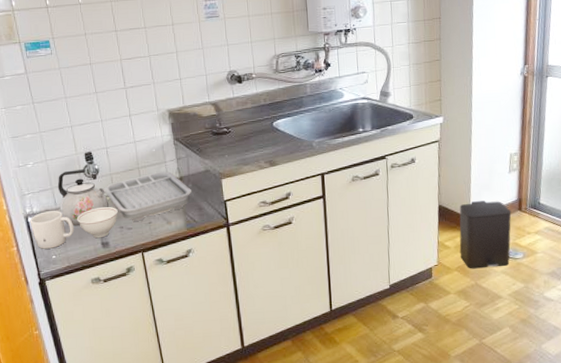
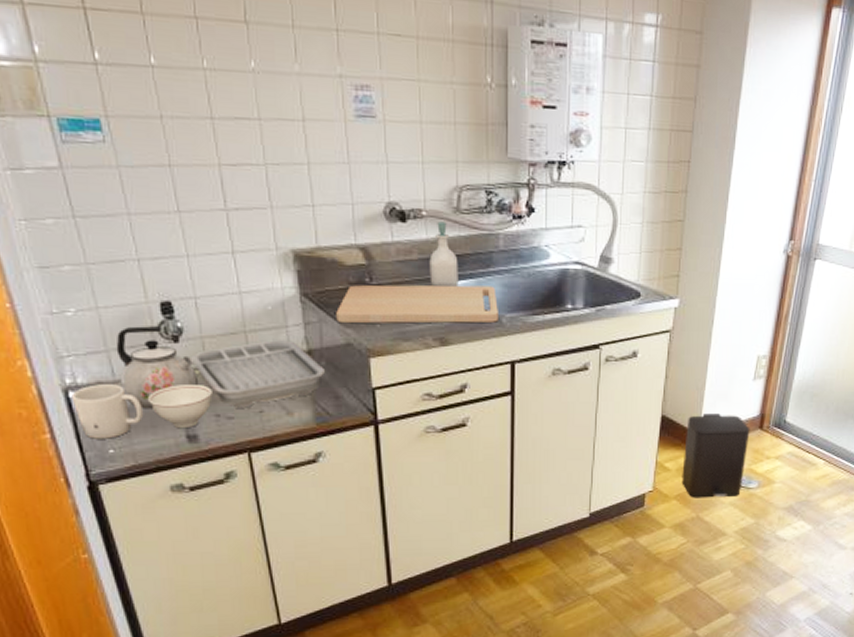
cutting board: none [198,121,310,157] -> present [336,284,498,324]
soap bottle: none [259,80,280,126] -> present [429,221,459,288]

